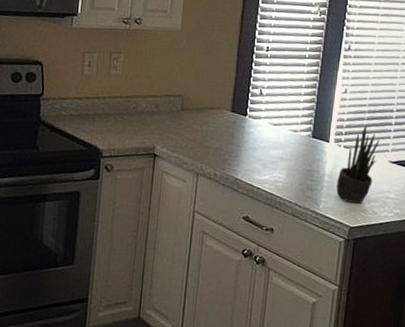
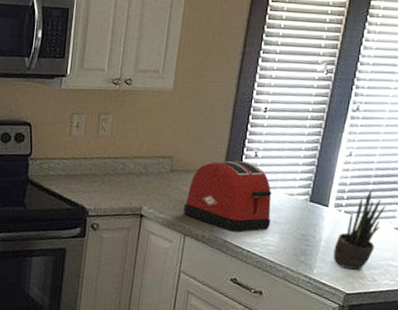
toaster: none [195,99,278,169] -> present [183,161,272,232]

